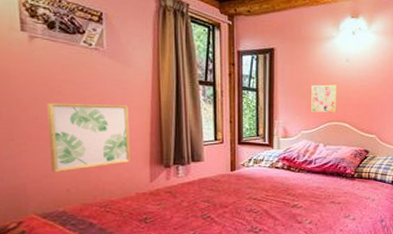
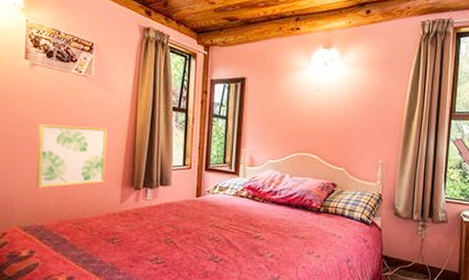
wall art: present [311,84,338,113] -> none [279,114,307,144]

